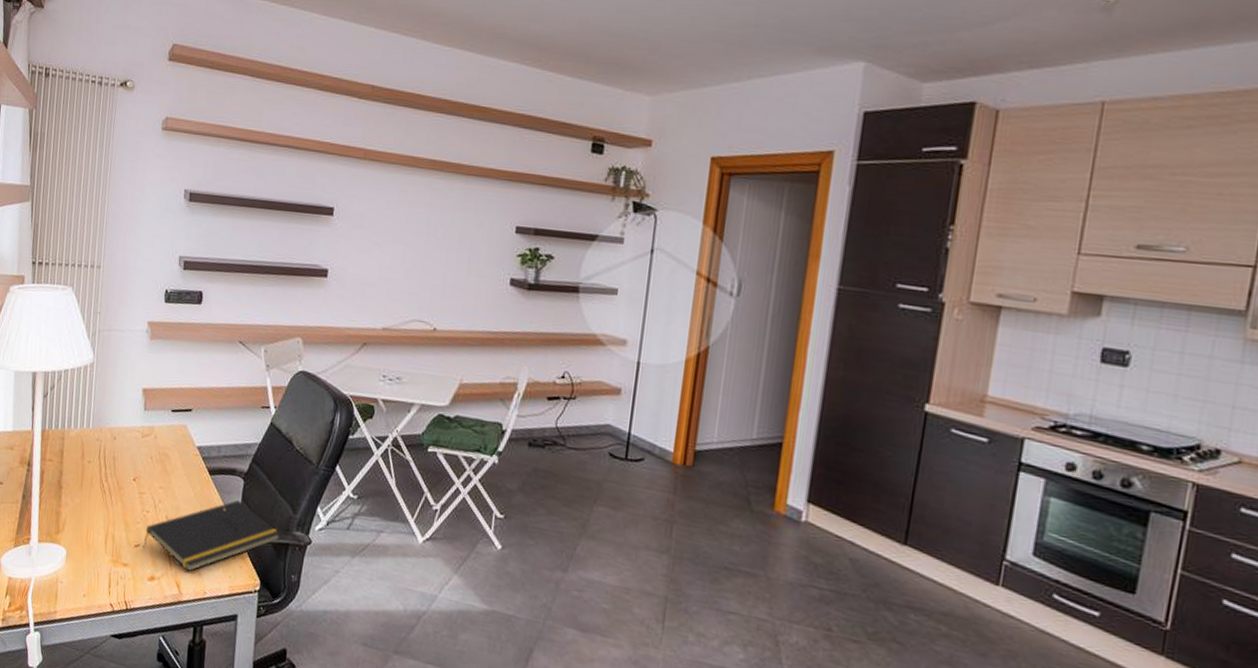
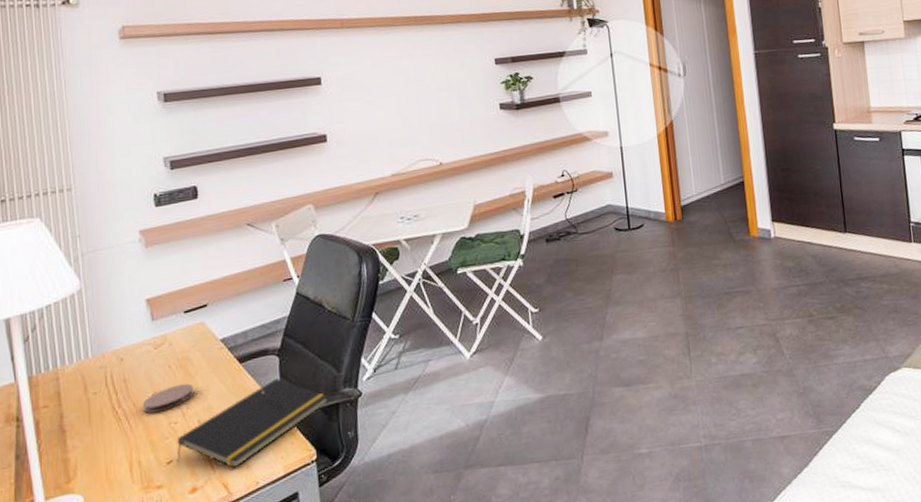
coaster: none [123,476,168,498] -> present [142,383,195,414]

